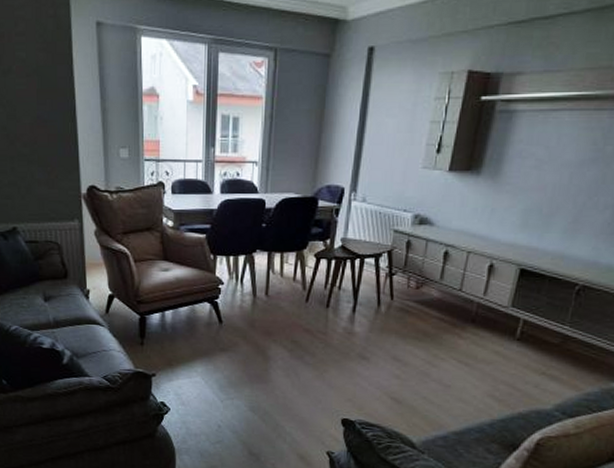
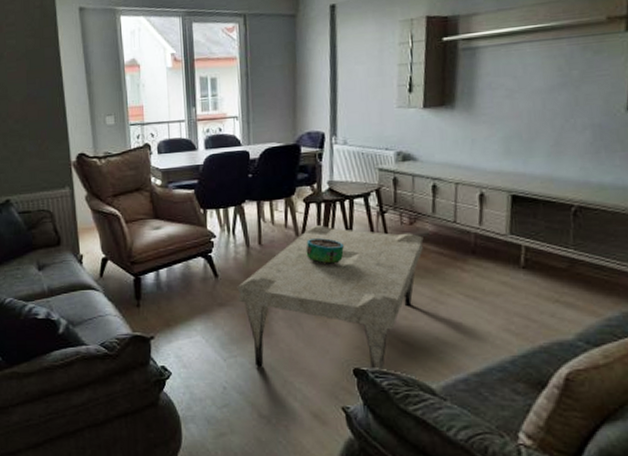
coffee table: none [239,280,427,424] -> present [237,224,424,372]
decorative bowl: none [311,294,349,321] -> present [305,238,344,264]

